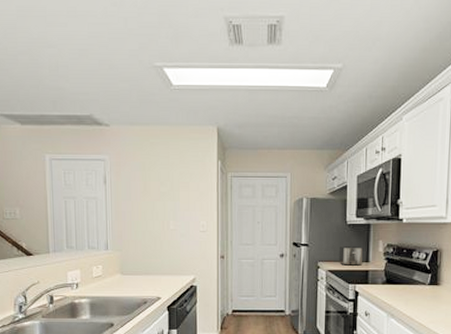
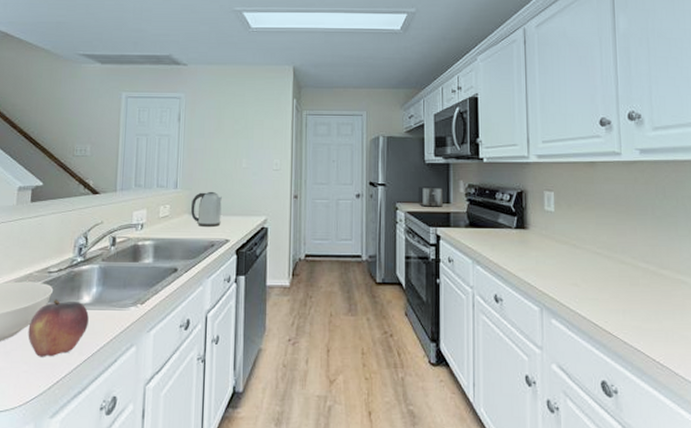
kettle: none [123,252,152,286] -> present [191,191,222,228]

